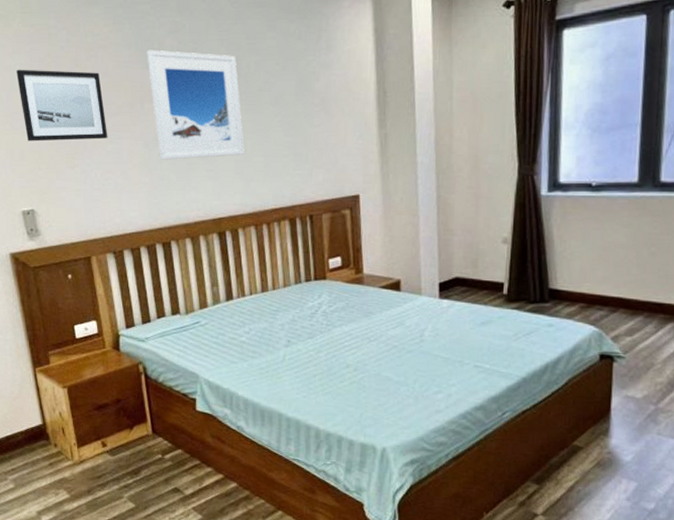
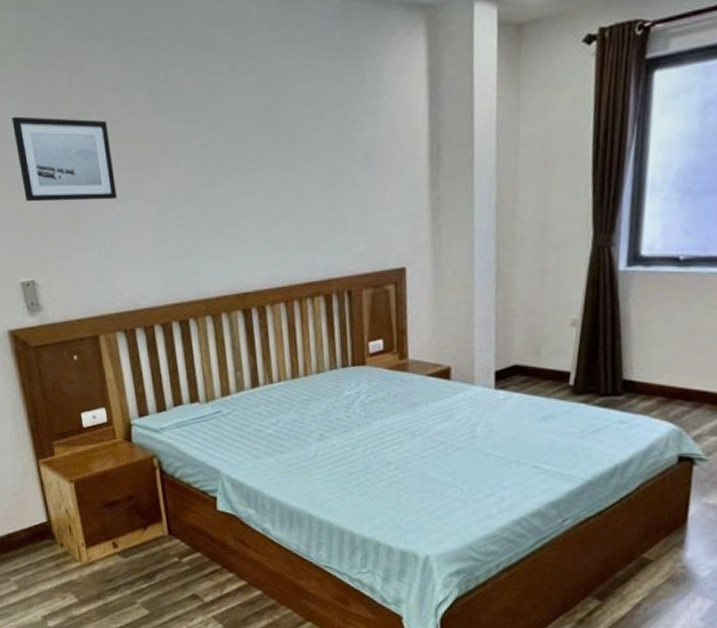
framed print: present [146,49,244,160] -> none [161,93,274,225]

